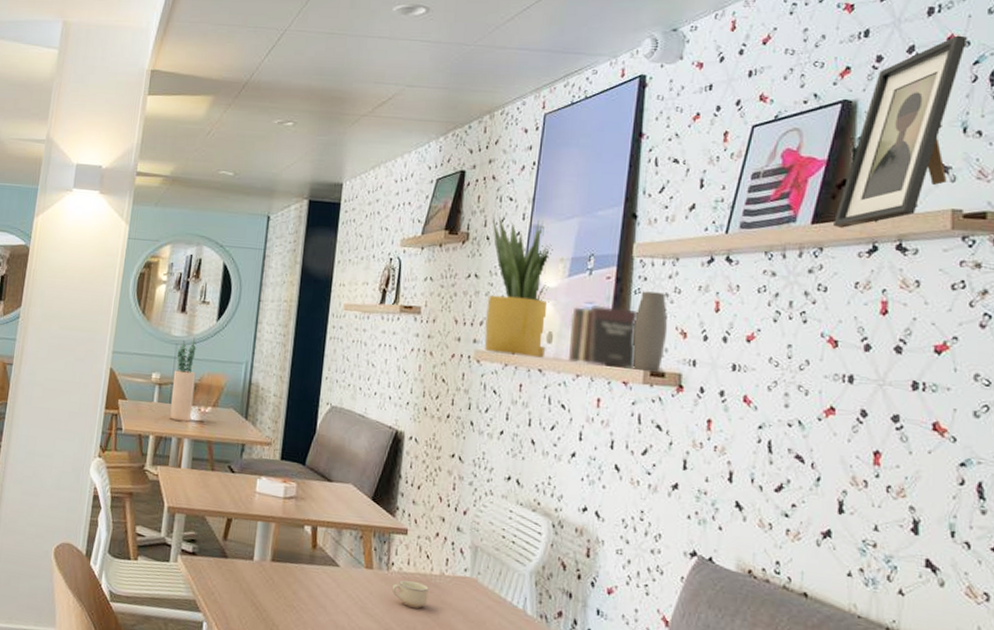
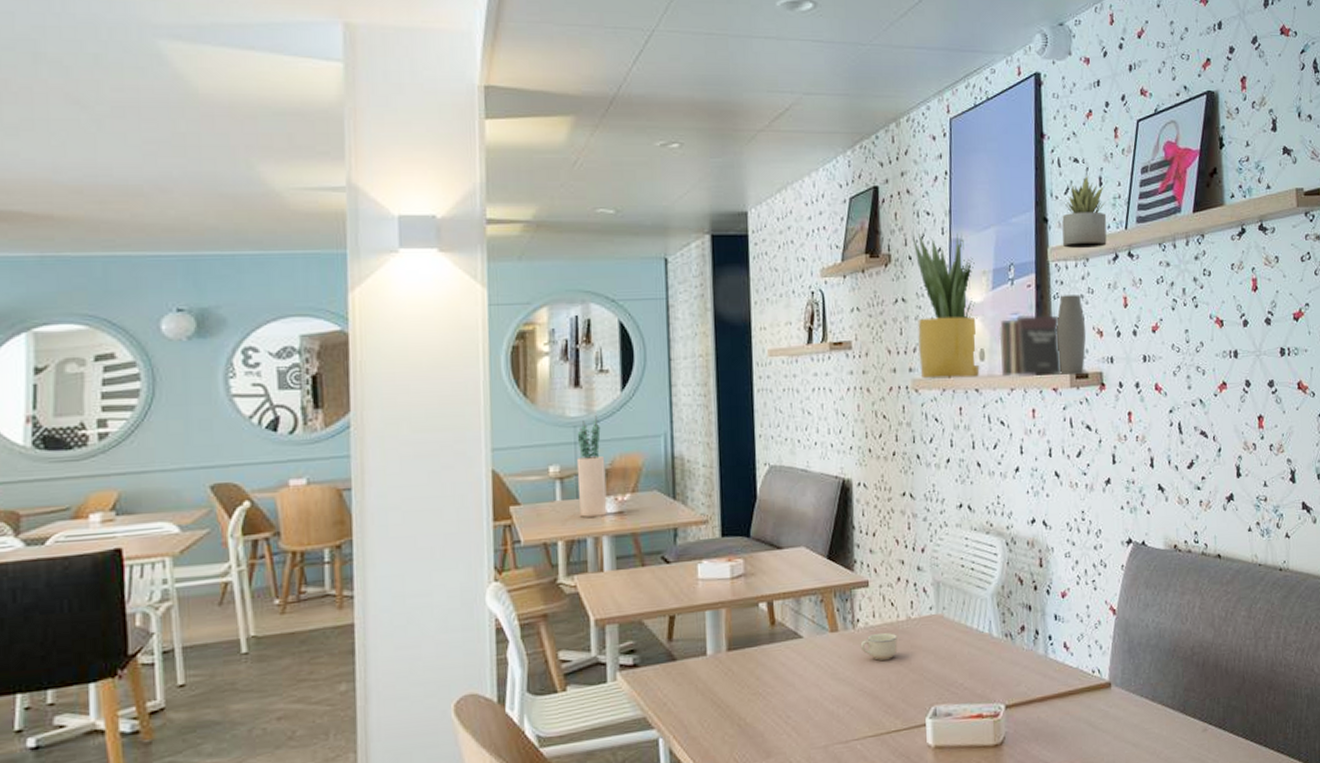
succulent plant: none [652,177,706,249] -> present [1062,176,1107,249]
picture frame: present [834,35,967,228] -> none [1210,26,1294,214]

